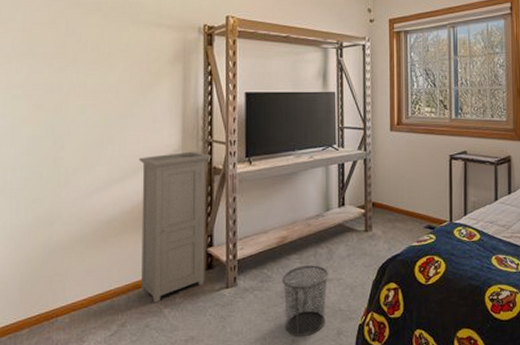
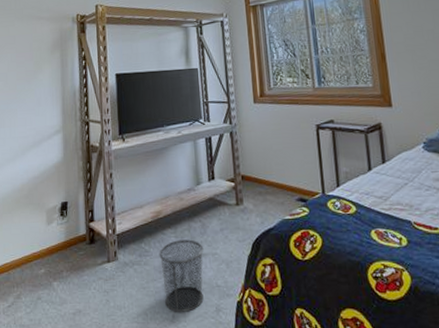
cabinet: present [138,151,212,303] -> none [26,131,89,276]

